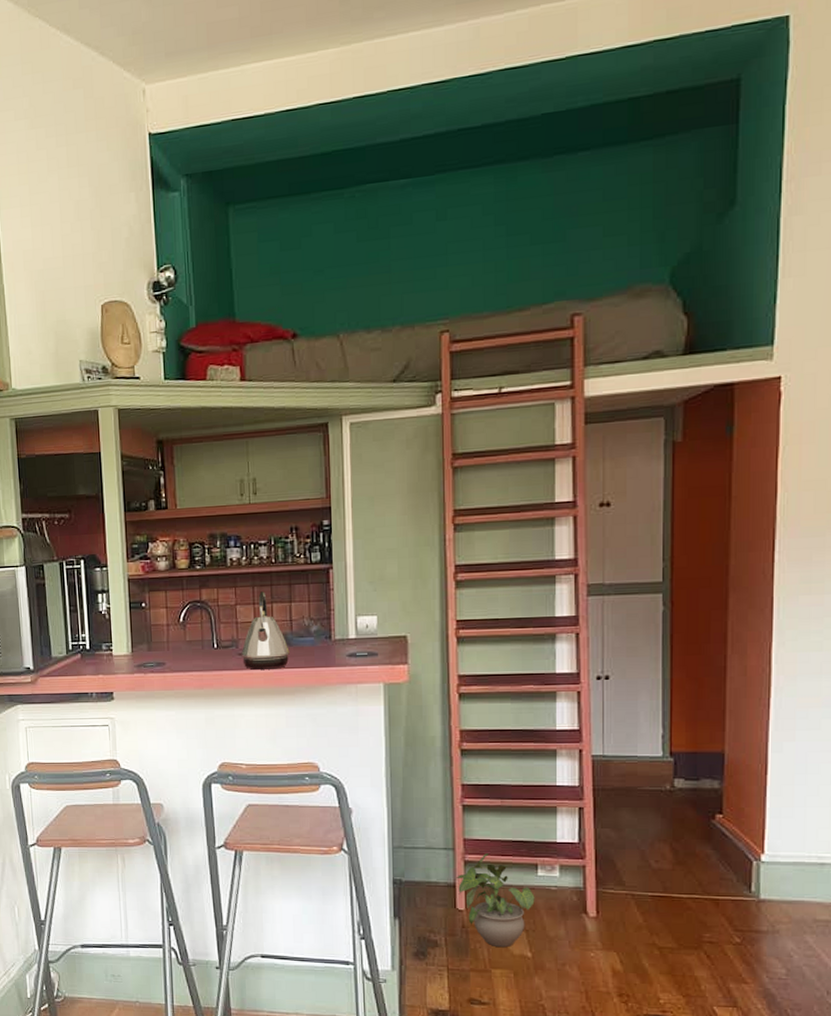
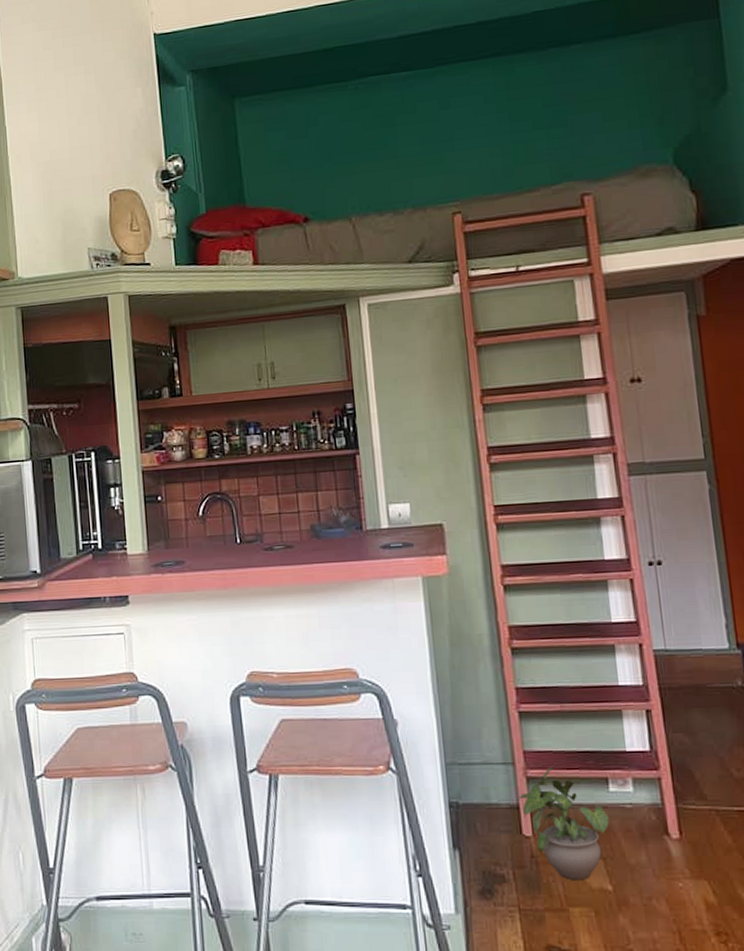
kettle: present [241,591,290,670] -> none [266,480,319,566]

